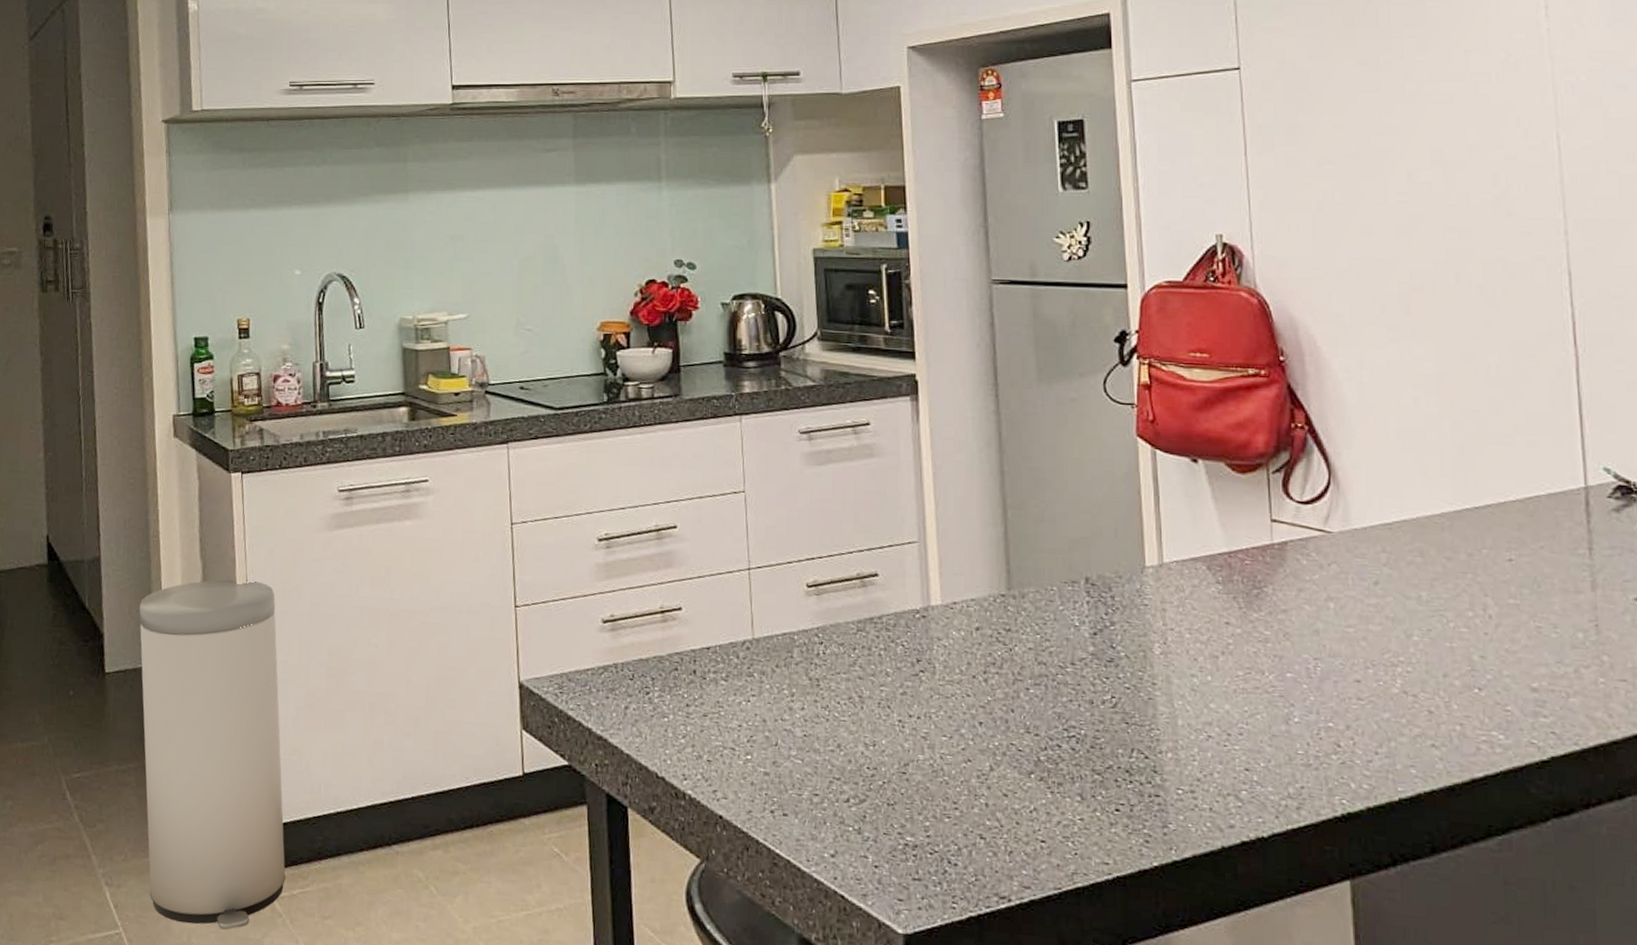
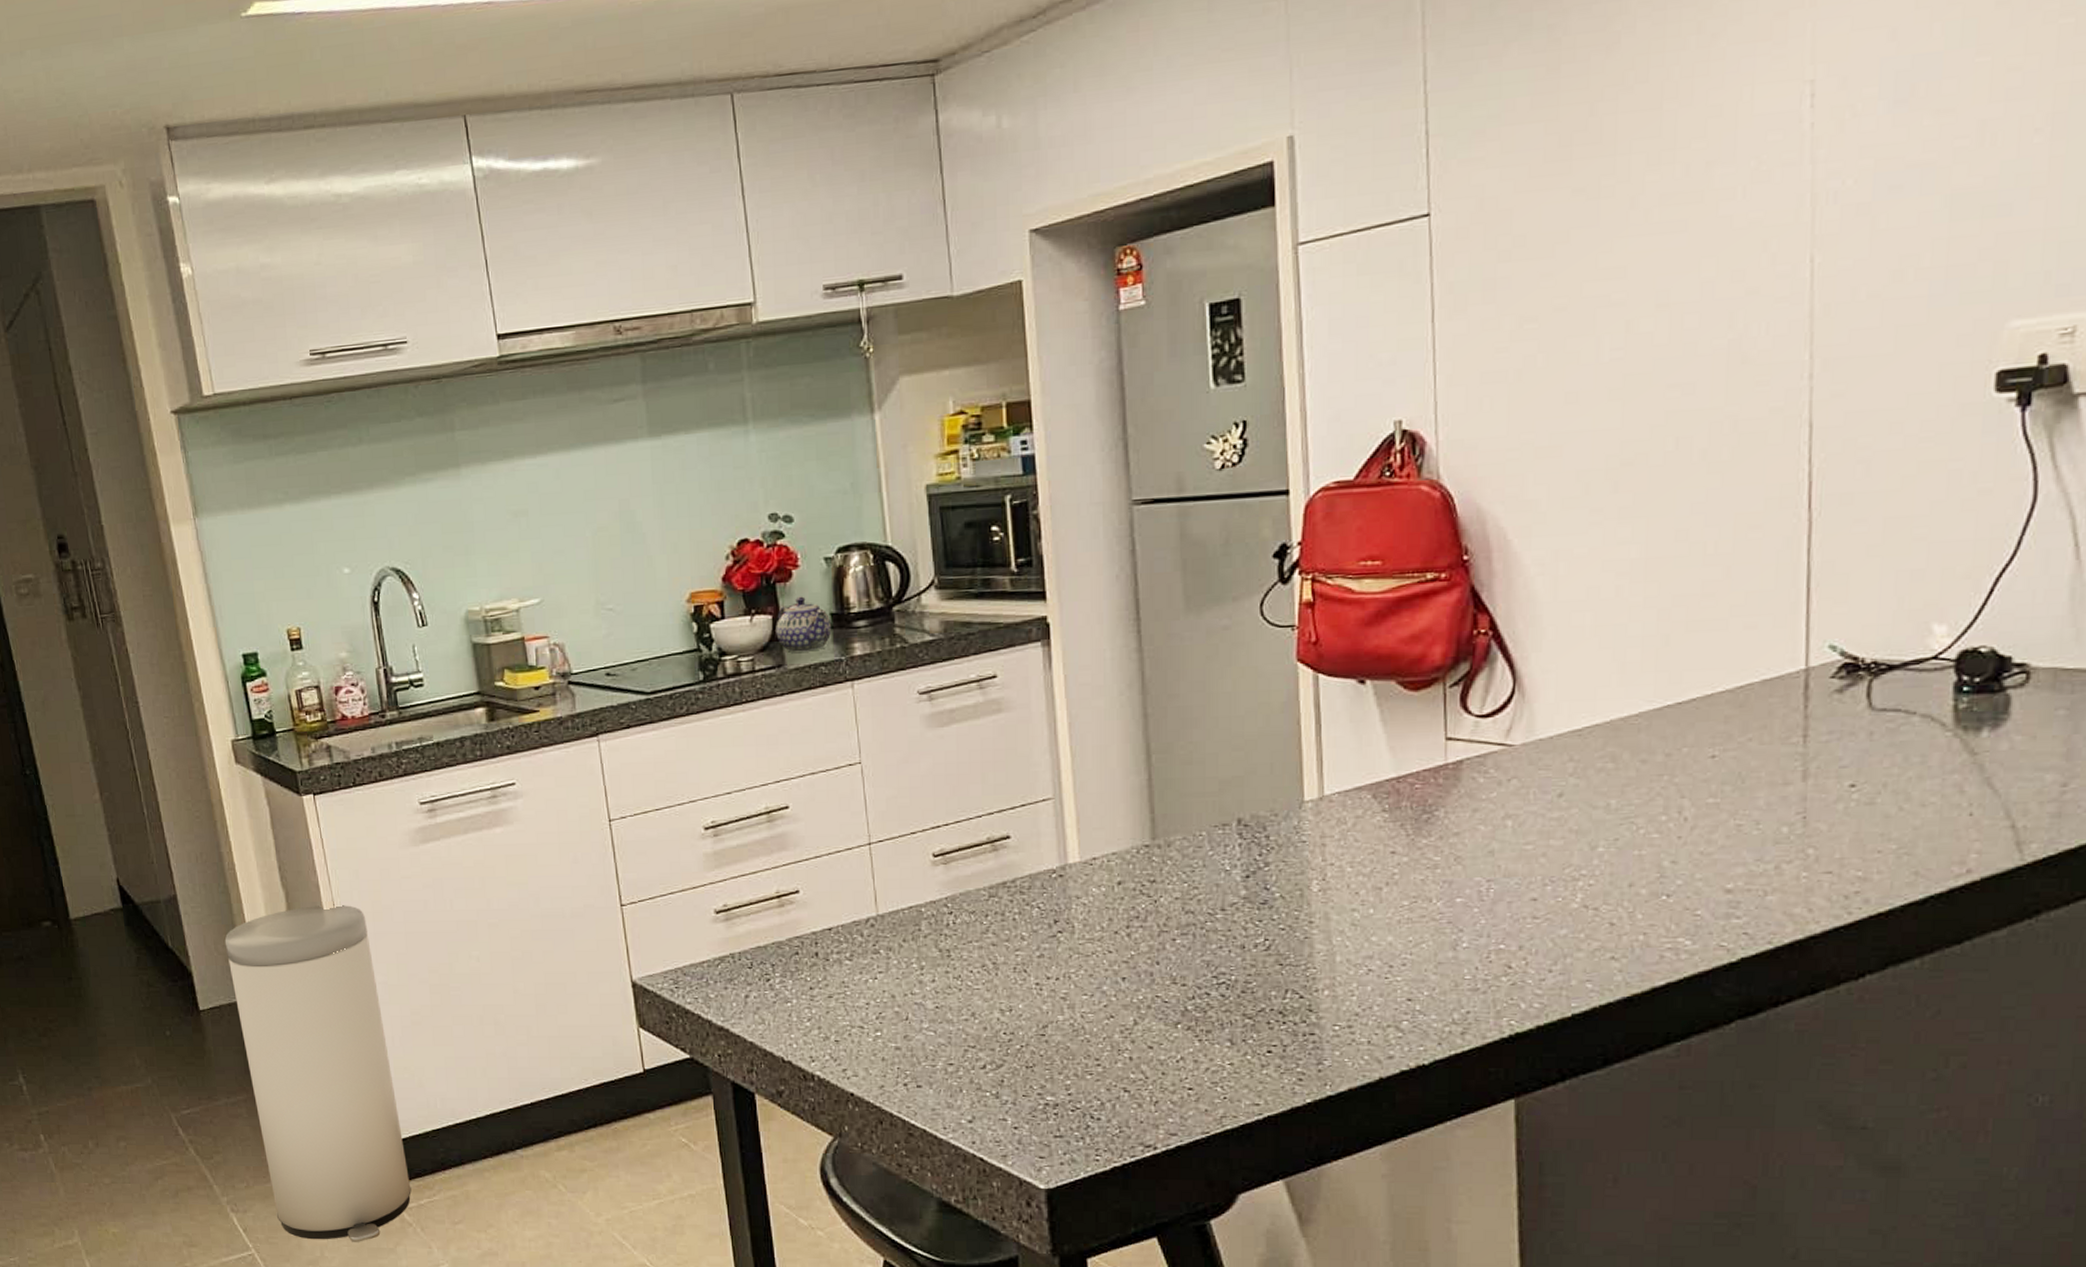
teapot: none [675,335,725,385] -> present [776,596,832,653]

